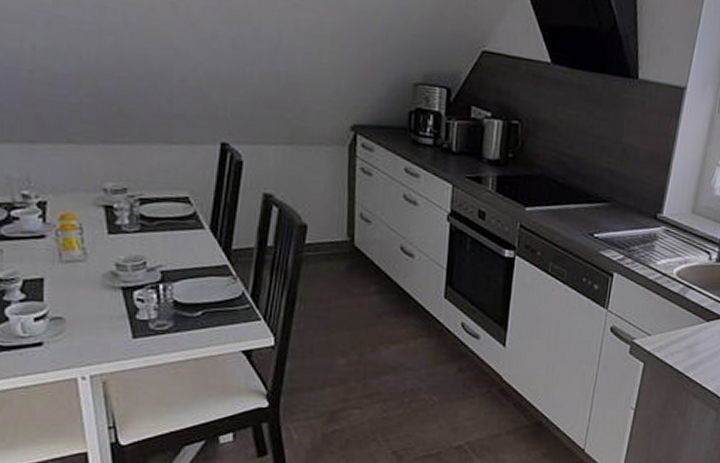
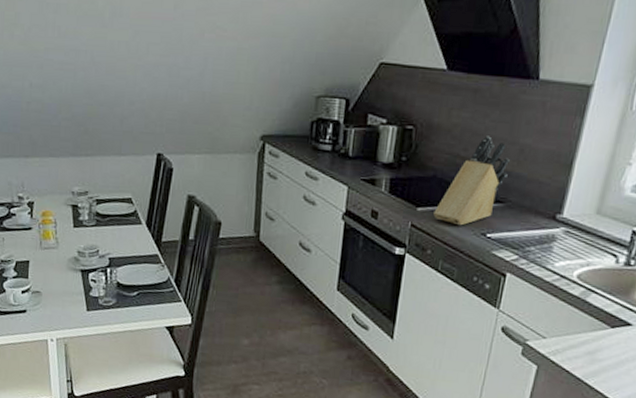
knife block: none [542,134,613,226] -> present [433,136,510,226]

